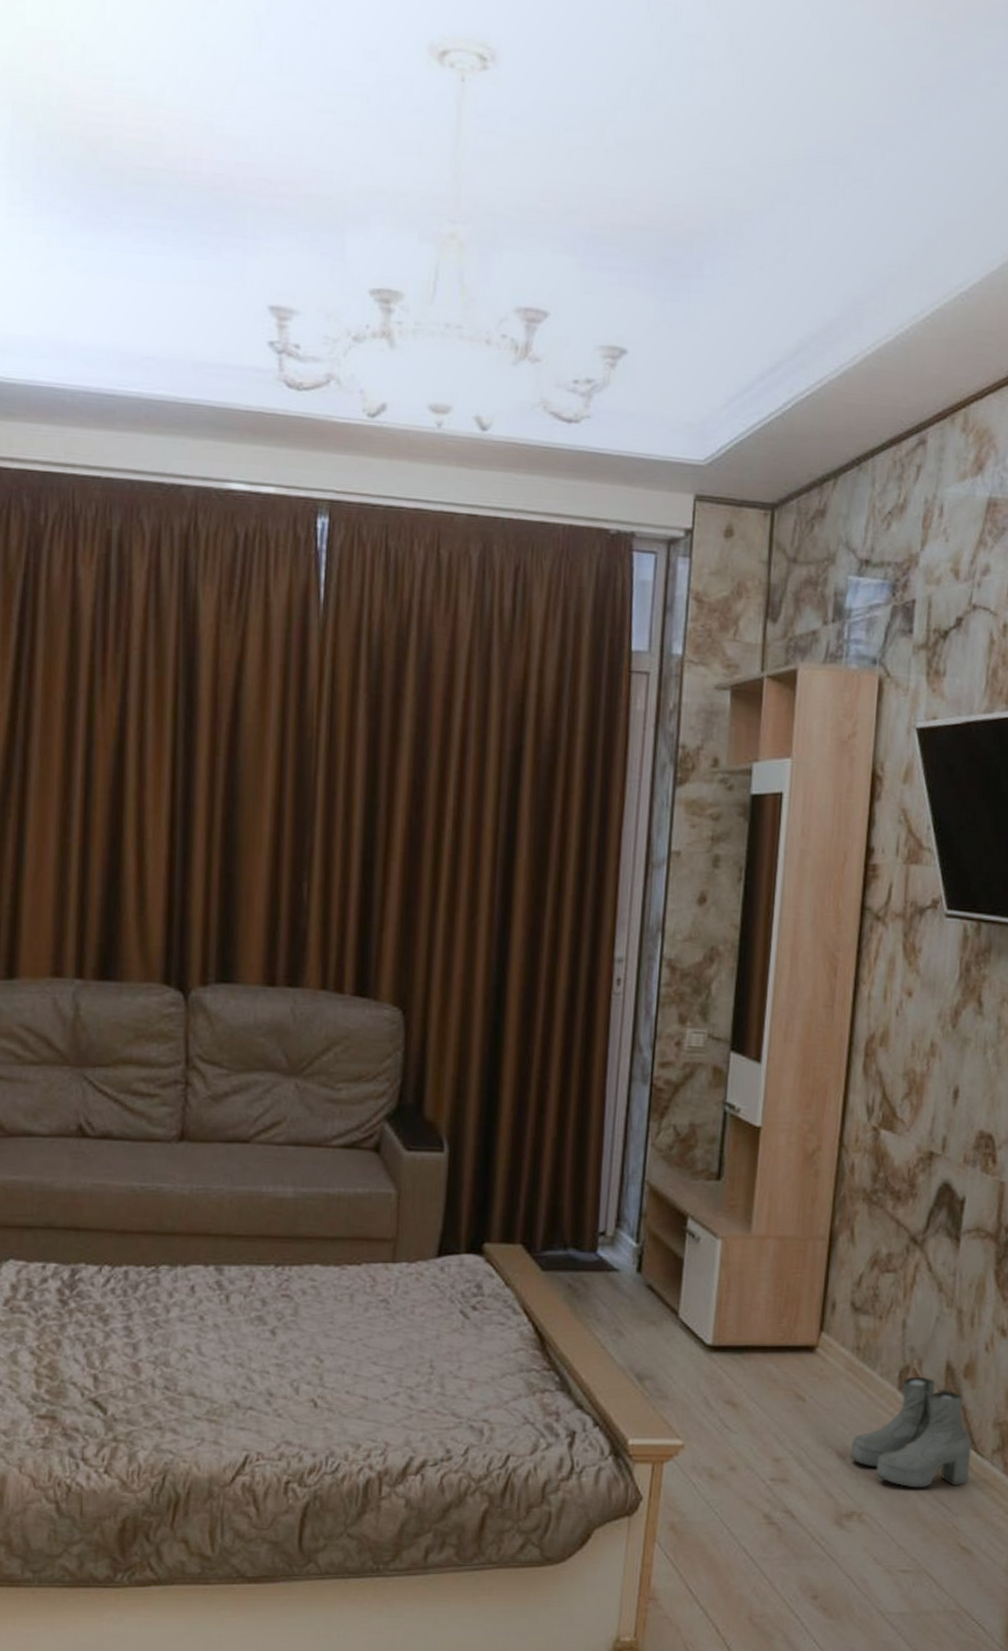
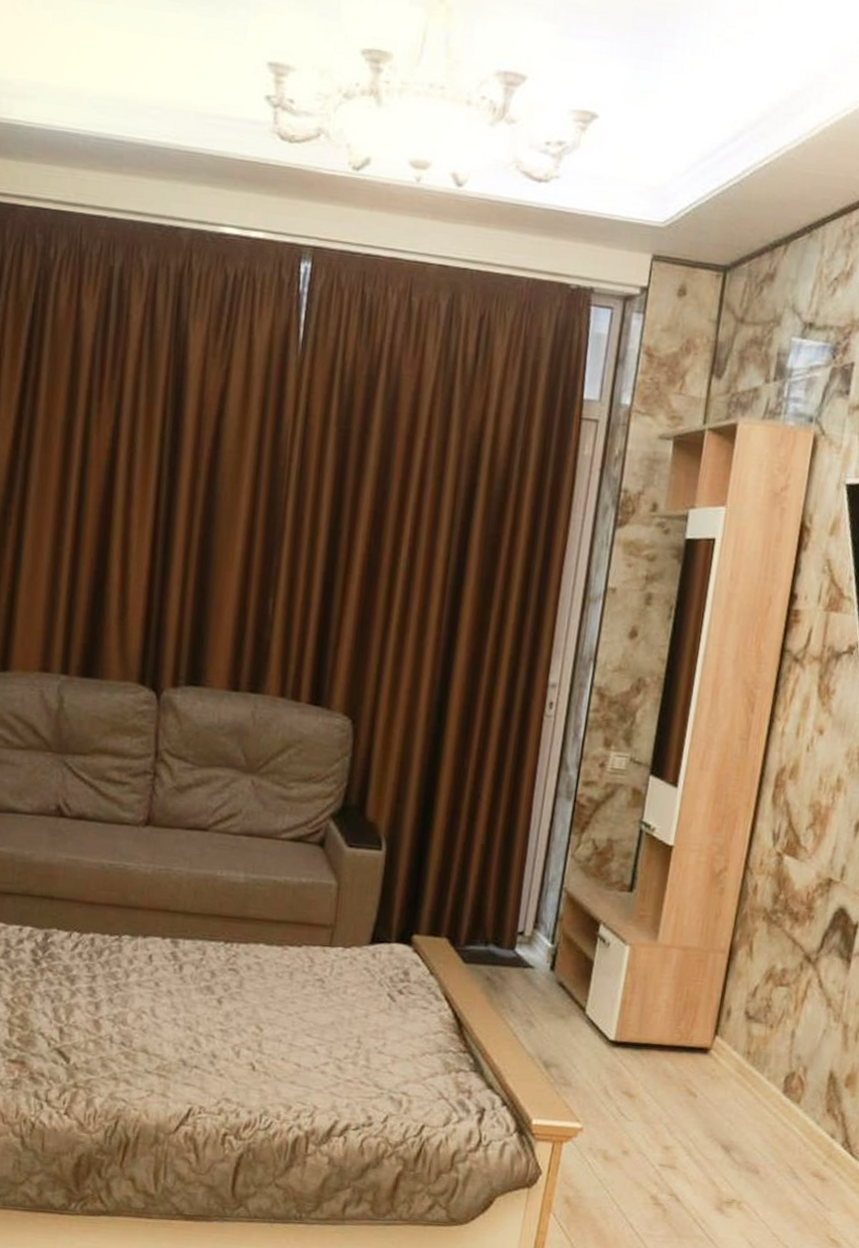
boots: present [849,1376,972,1488] -> none [733,1082,848,1184]

